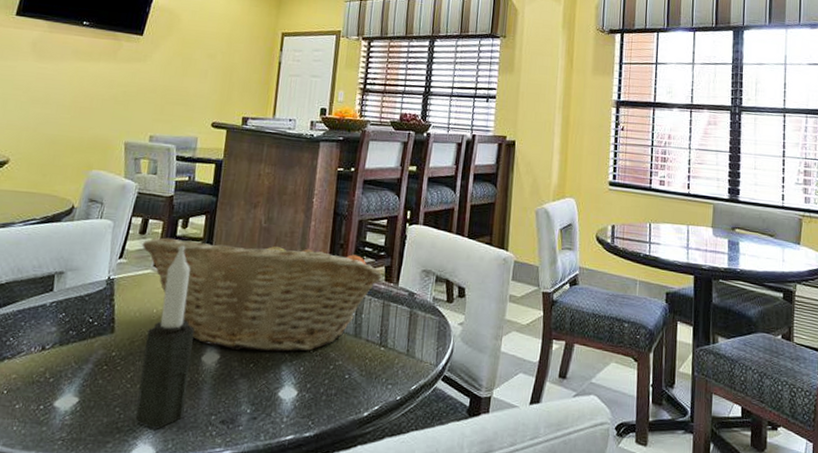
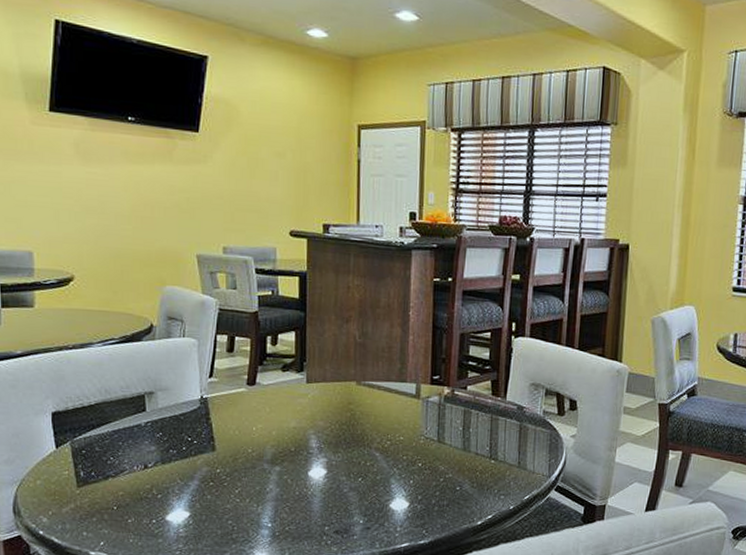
candle: present [135,245,195,429] -> none [248,363,298,540]
fruit basket: present [142,237,384,352] -> none [231,352,490,467]

